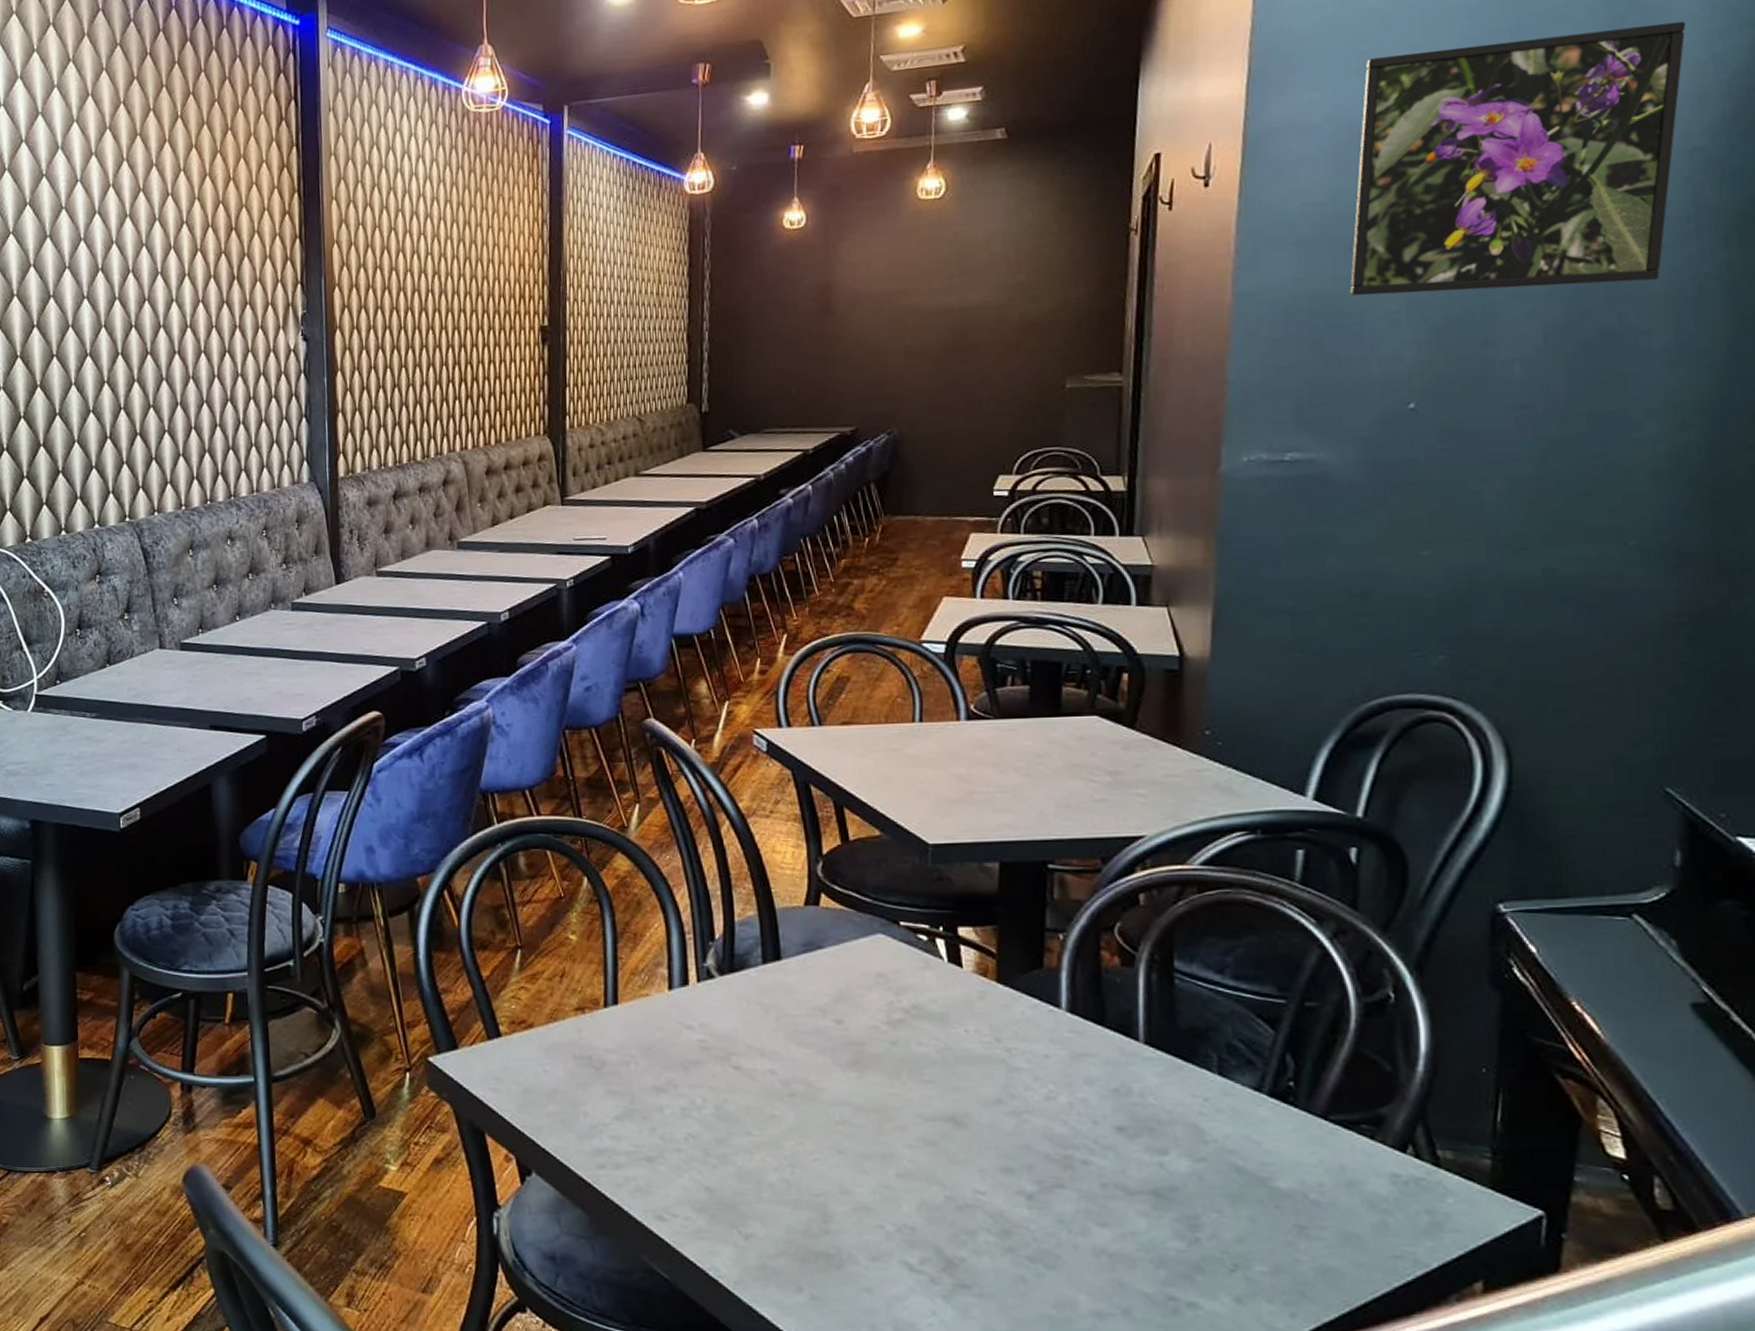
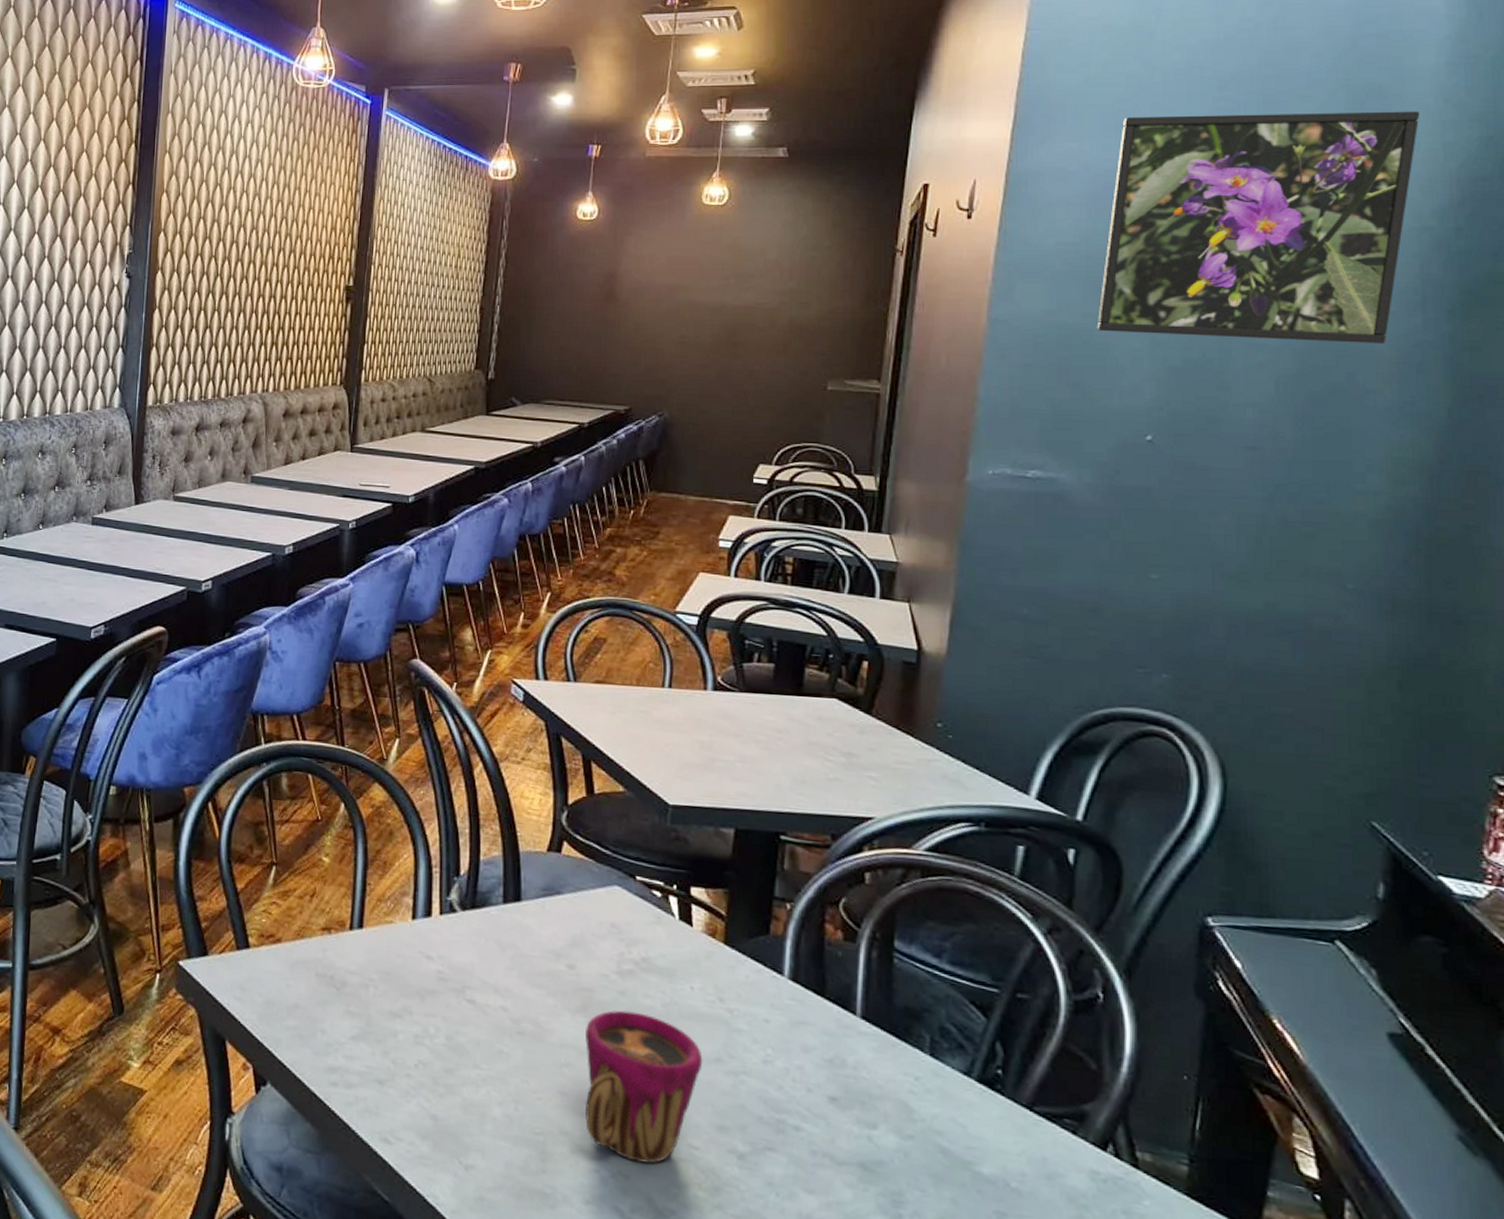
cup: none [859,1061,984,1213] -> present [585,1010,703,1164]

